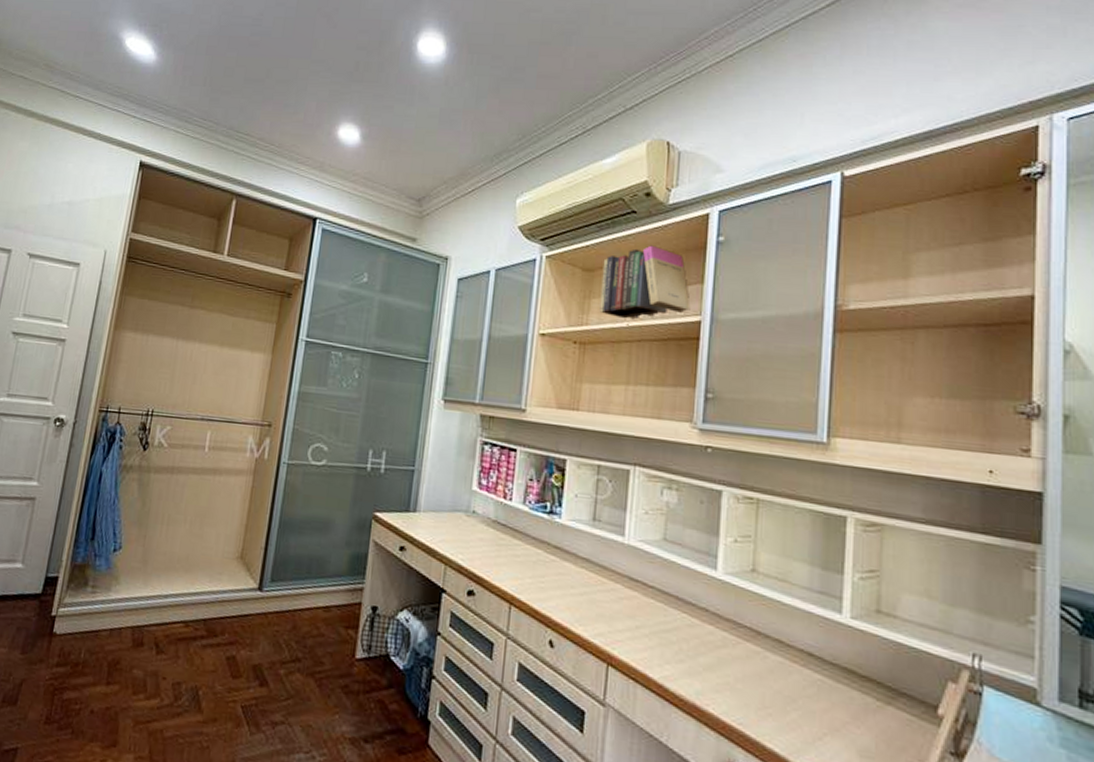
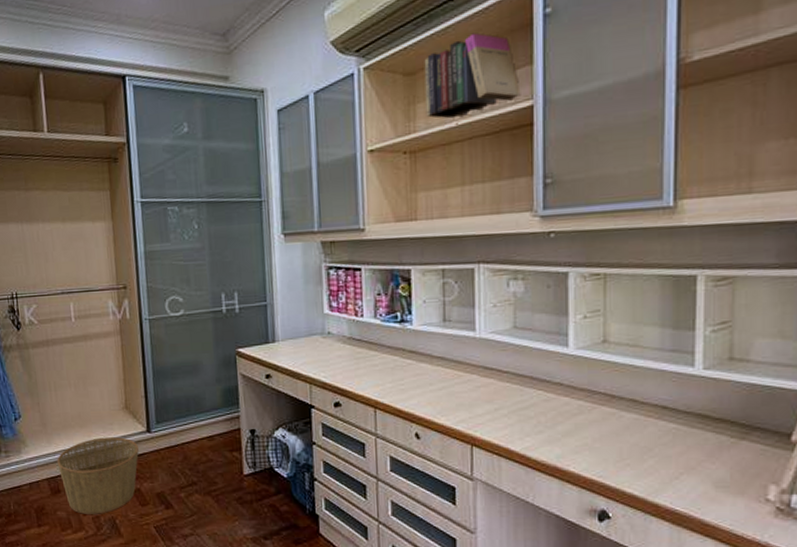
basket: none [148,587,245,681] -> present [57,437,139,514]

